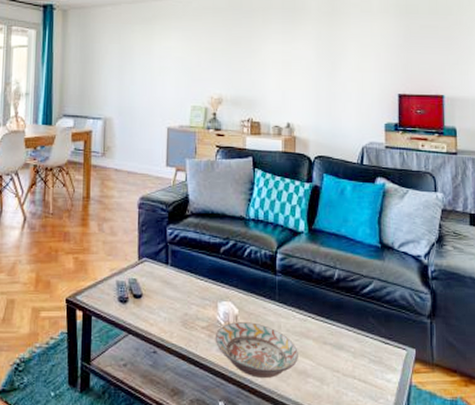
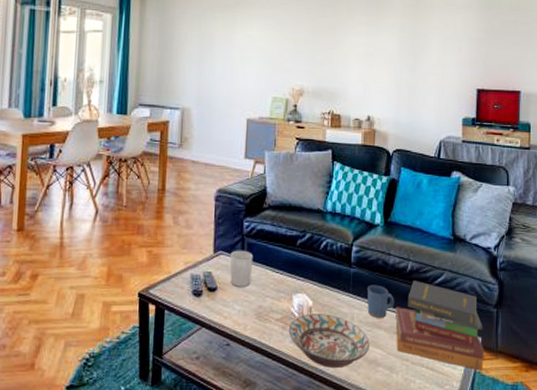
candle holder: none [154,257,178,294] -> present [230,250,254,287]
mug: none [293,293,323,327] -> present [367,285,395,318]
books: none [324,288,420,384] -> present [395,280,485,371]

